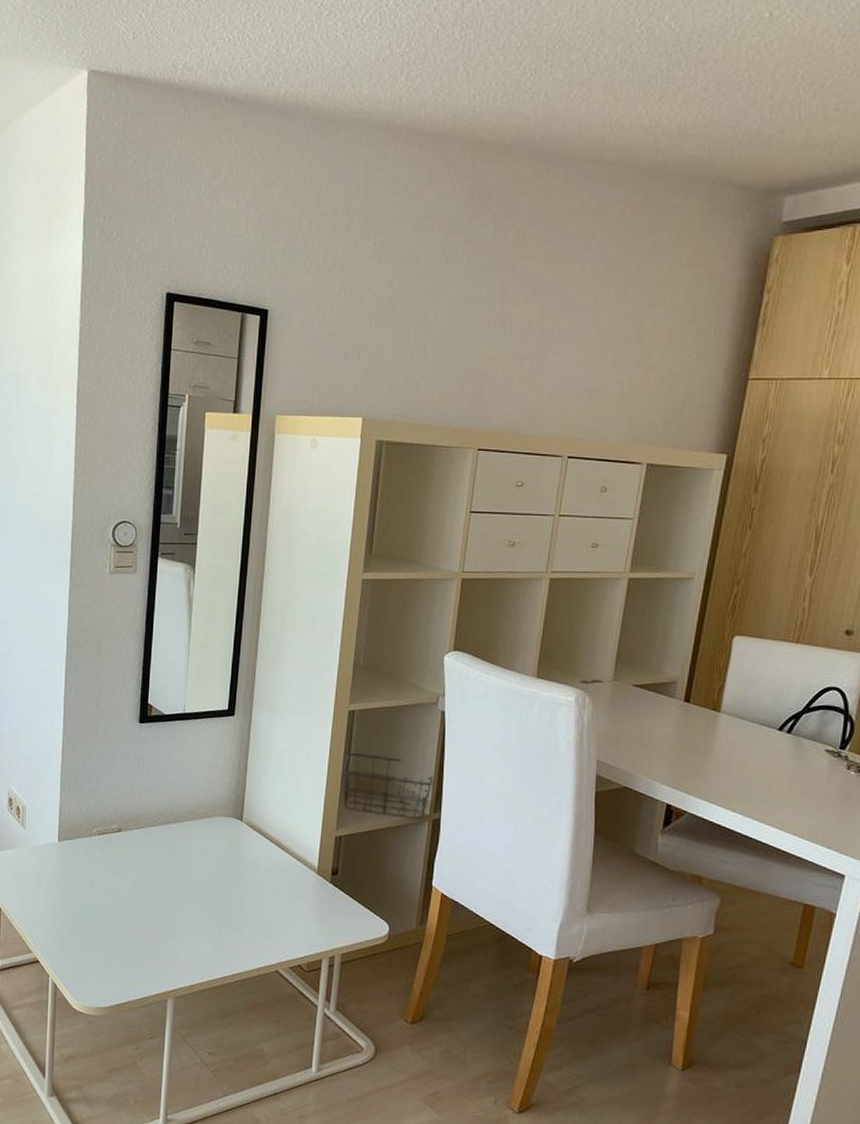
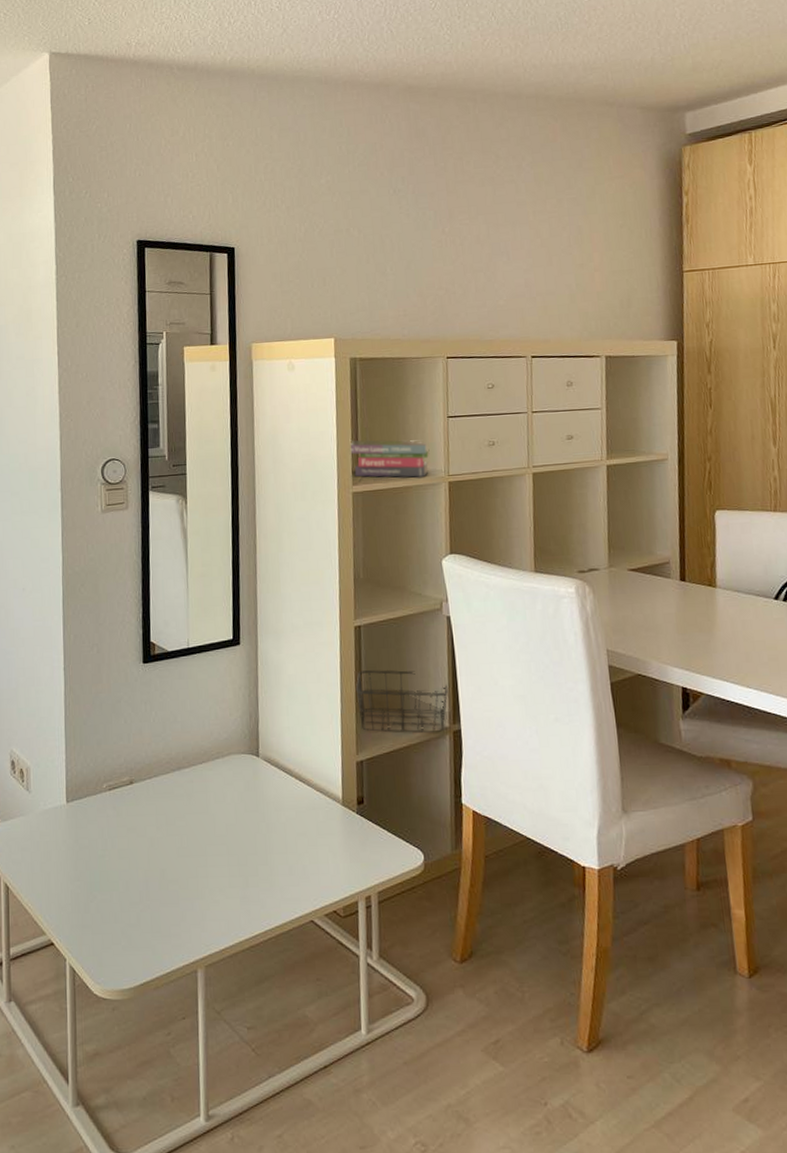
books: none [365,526,447,572] -> present [349,440,430,478]

